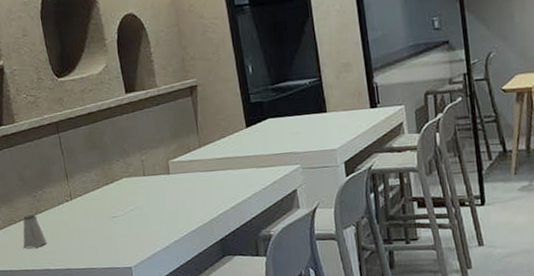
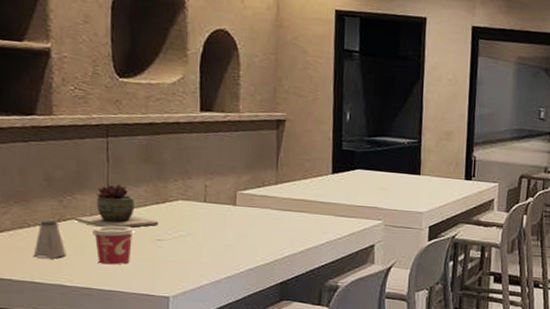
succulent plant: none [47,173,112,214] -> present [75,184,159,228]
cup: none [61,209,96,246] -> present [91,225,135,265]

